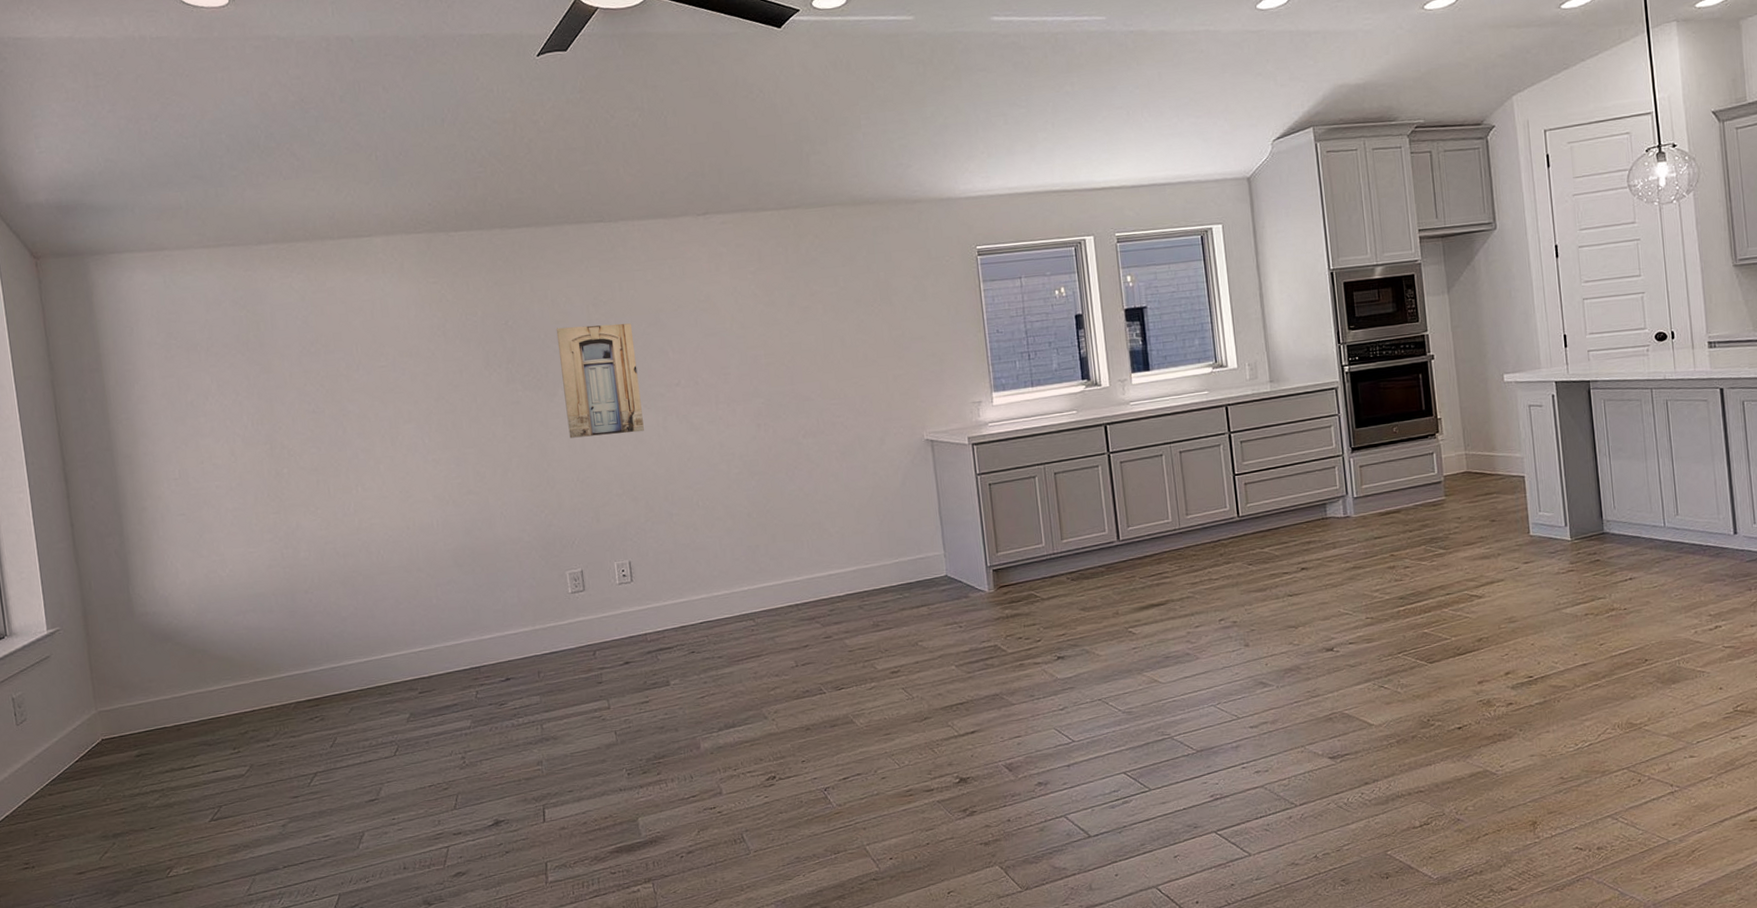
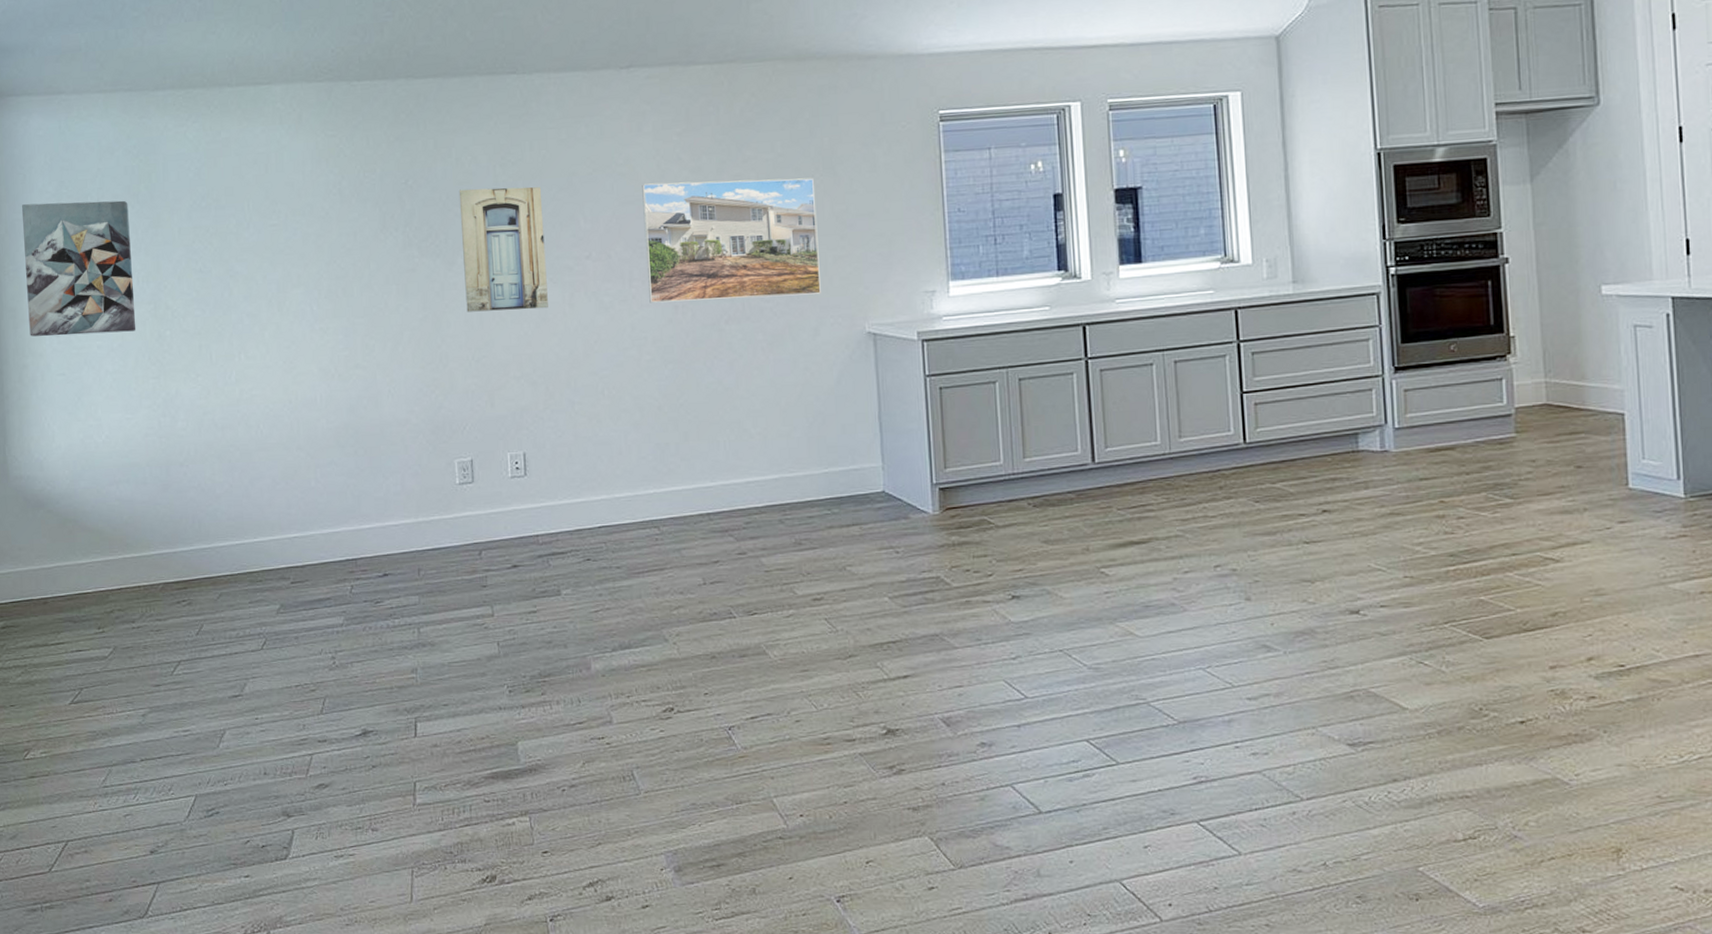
wall art: none [130,348,254,480] -> present [21,200,136,336]
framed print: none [722,307,884,423] -> present [642,177,821,303]

